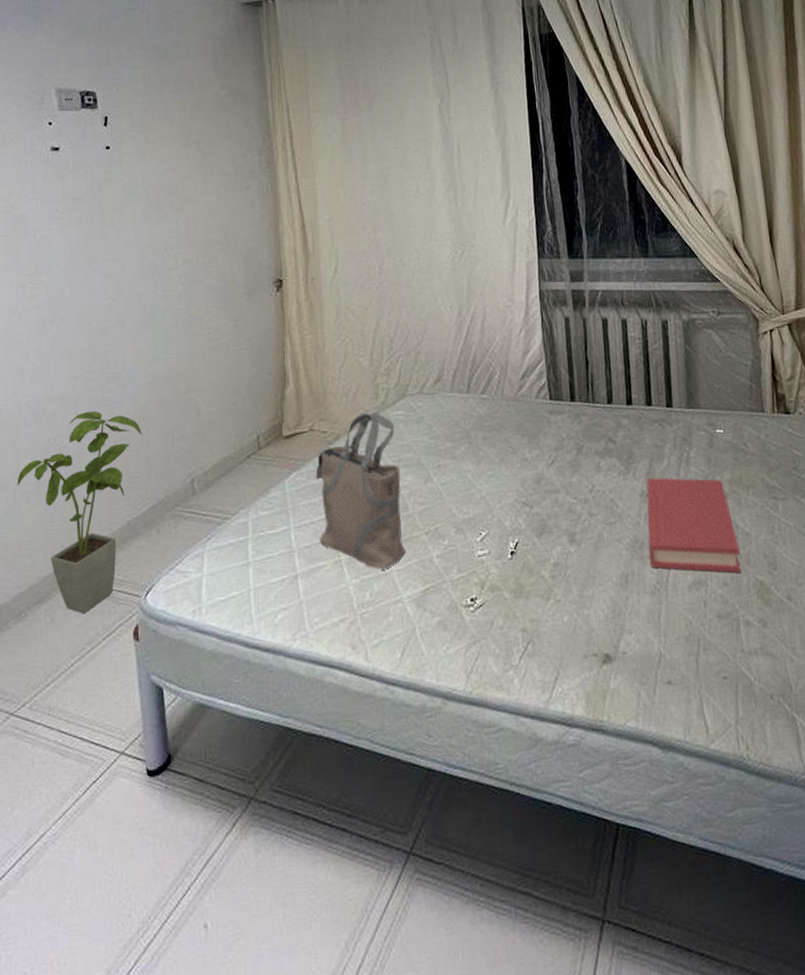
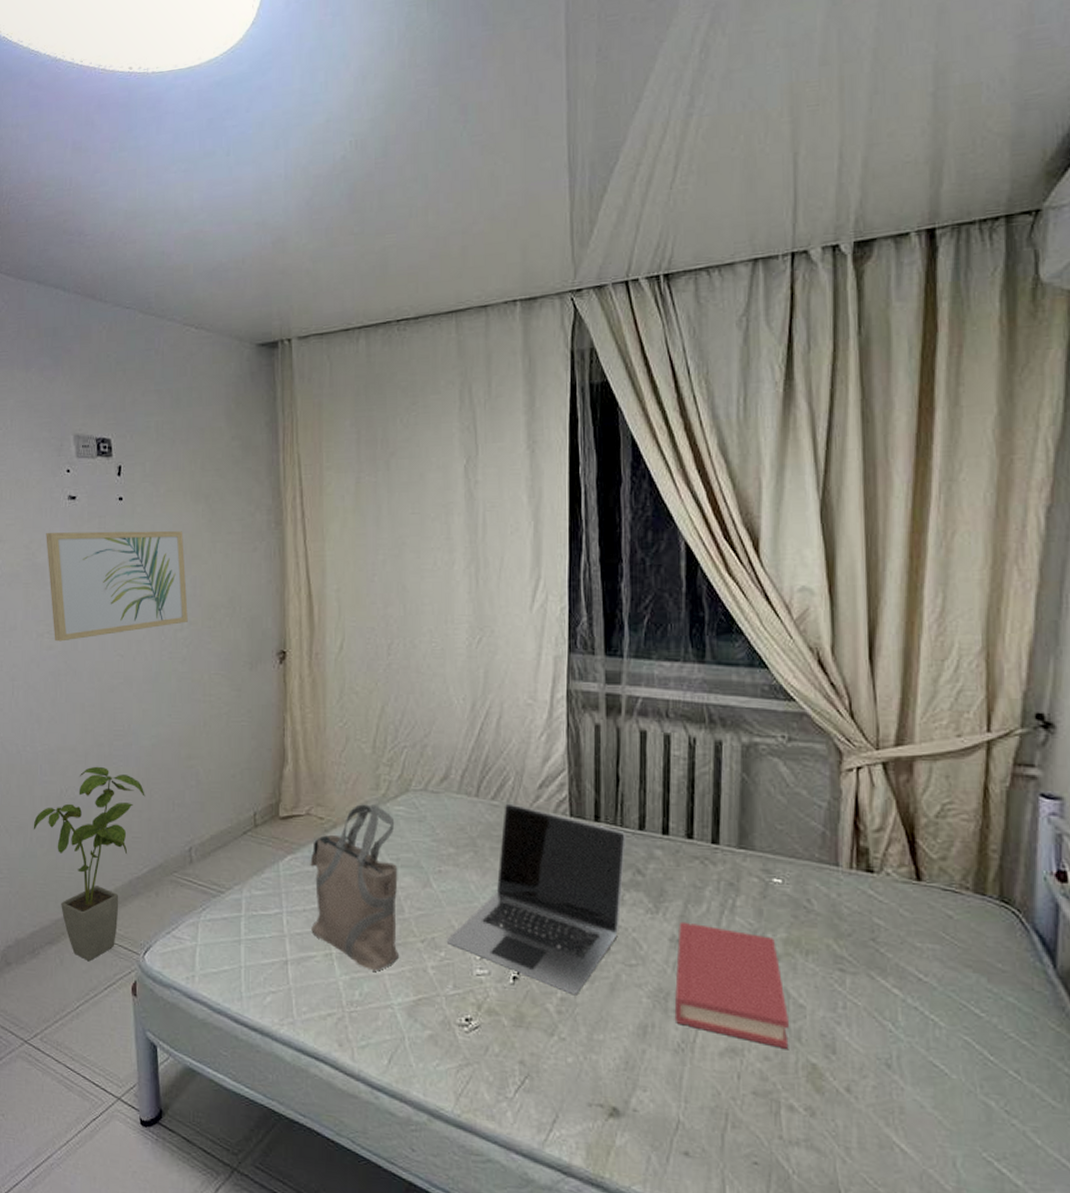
wall art: none [26,175,182,291] -> present [46,530,188,642]
laptop: none [449,395,598,559] -> present [446,803,627,996]

